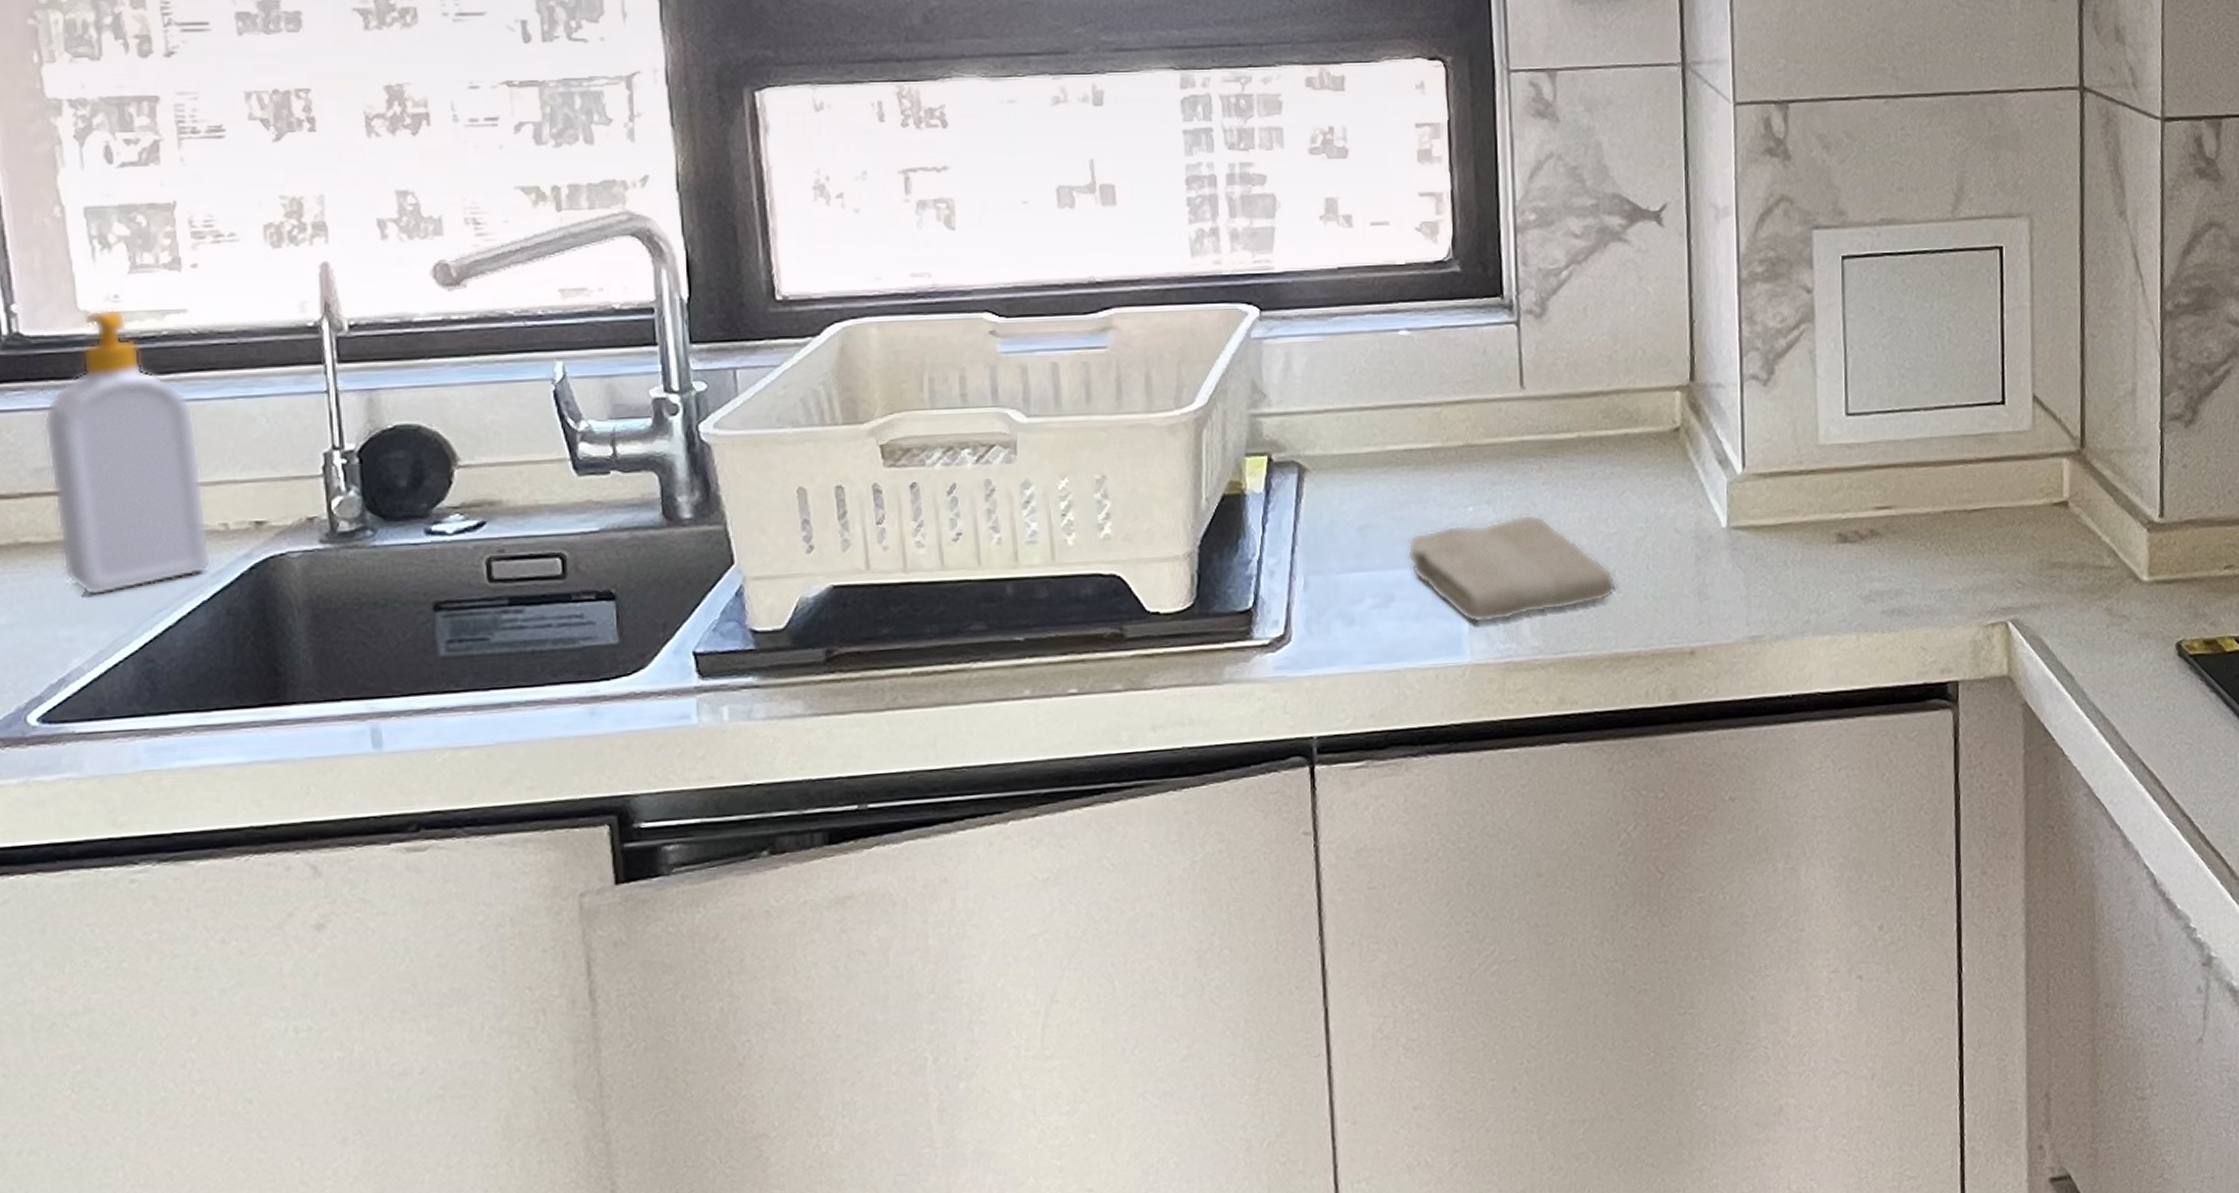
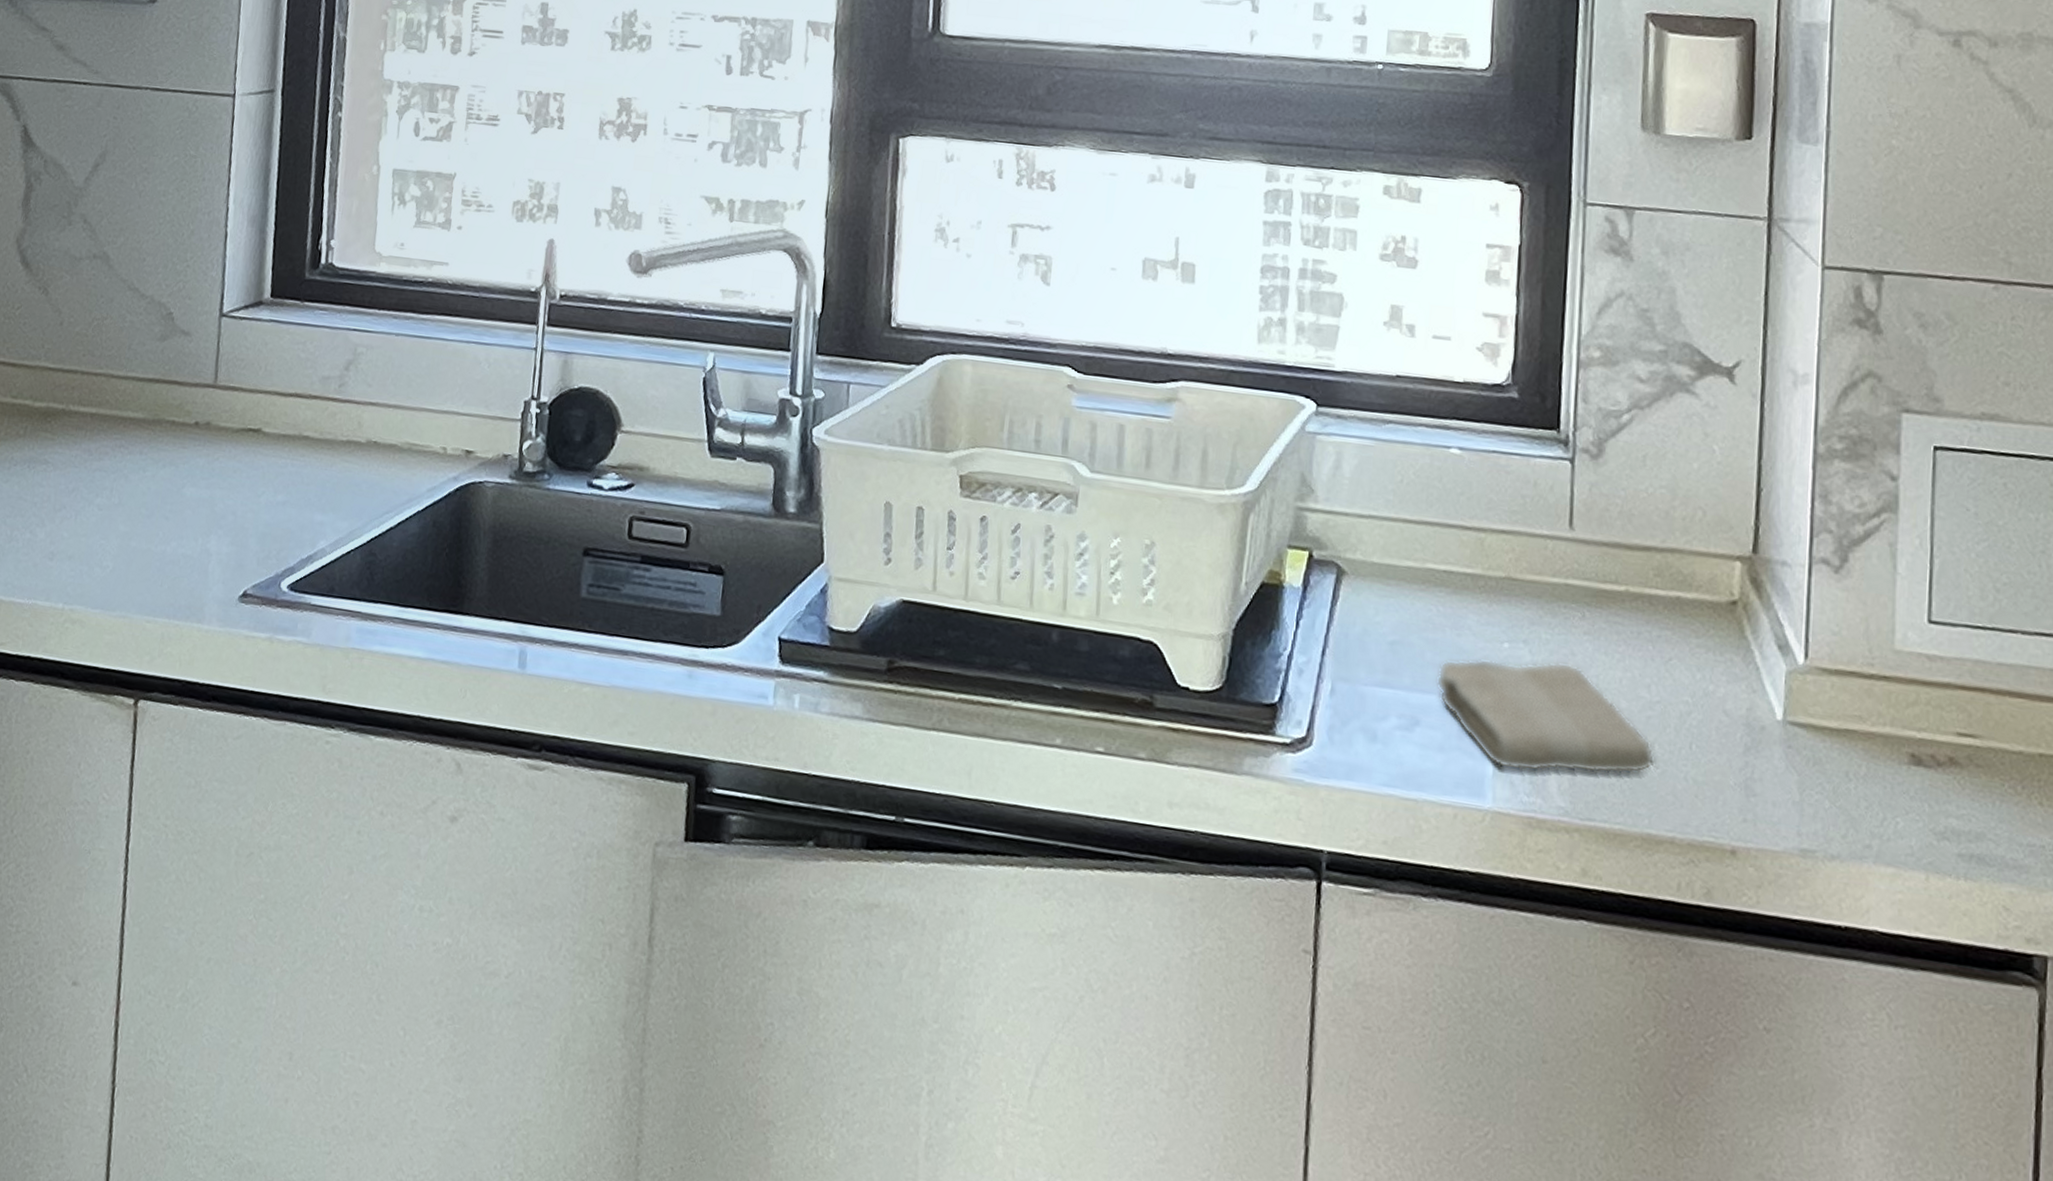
soap bottle: present [43,308,213,596] -> none [327,253,439,492]

